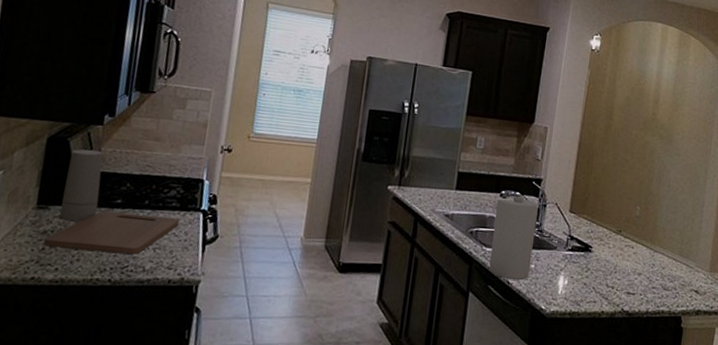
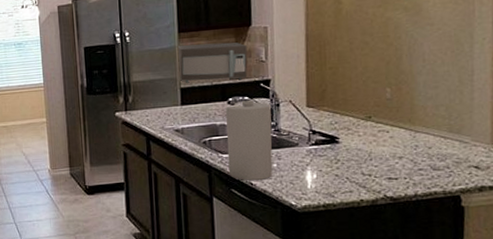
microwave: none [458,127,527,175] -> present [176,42,248,83]

